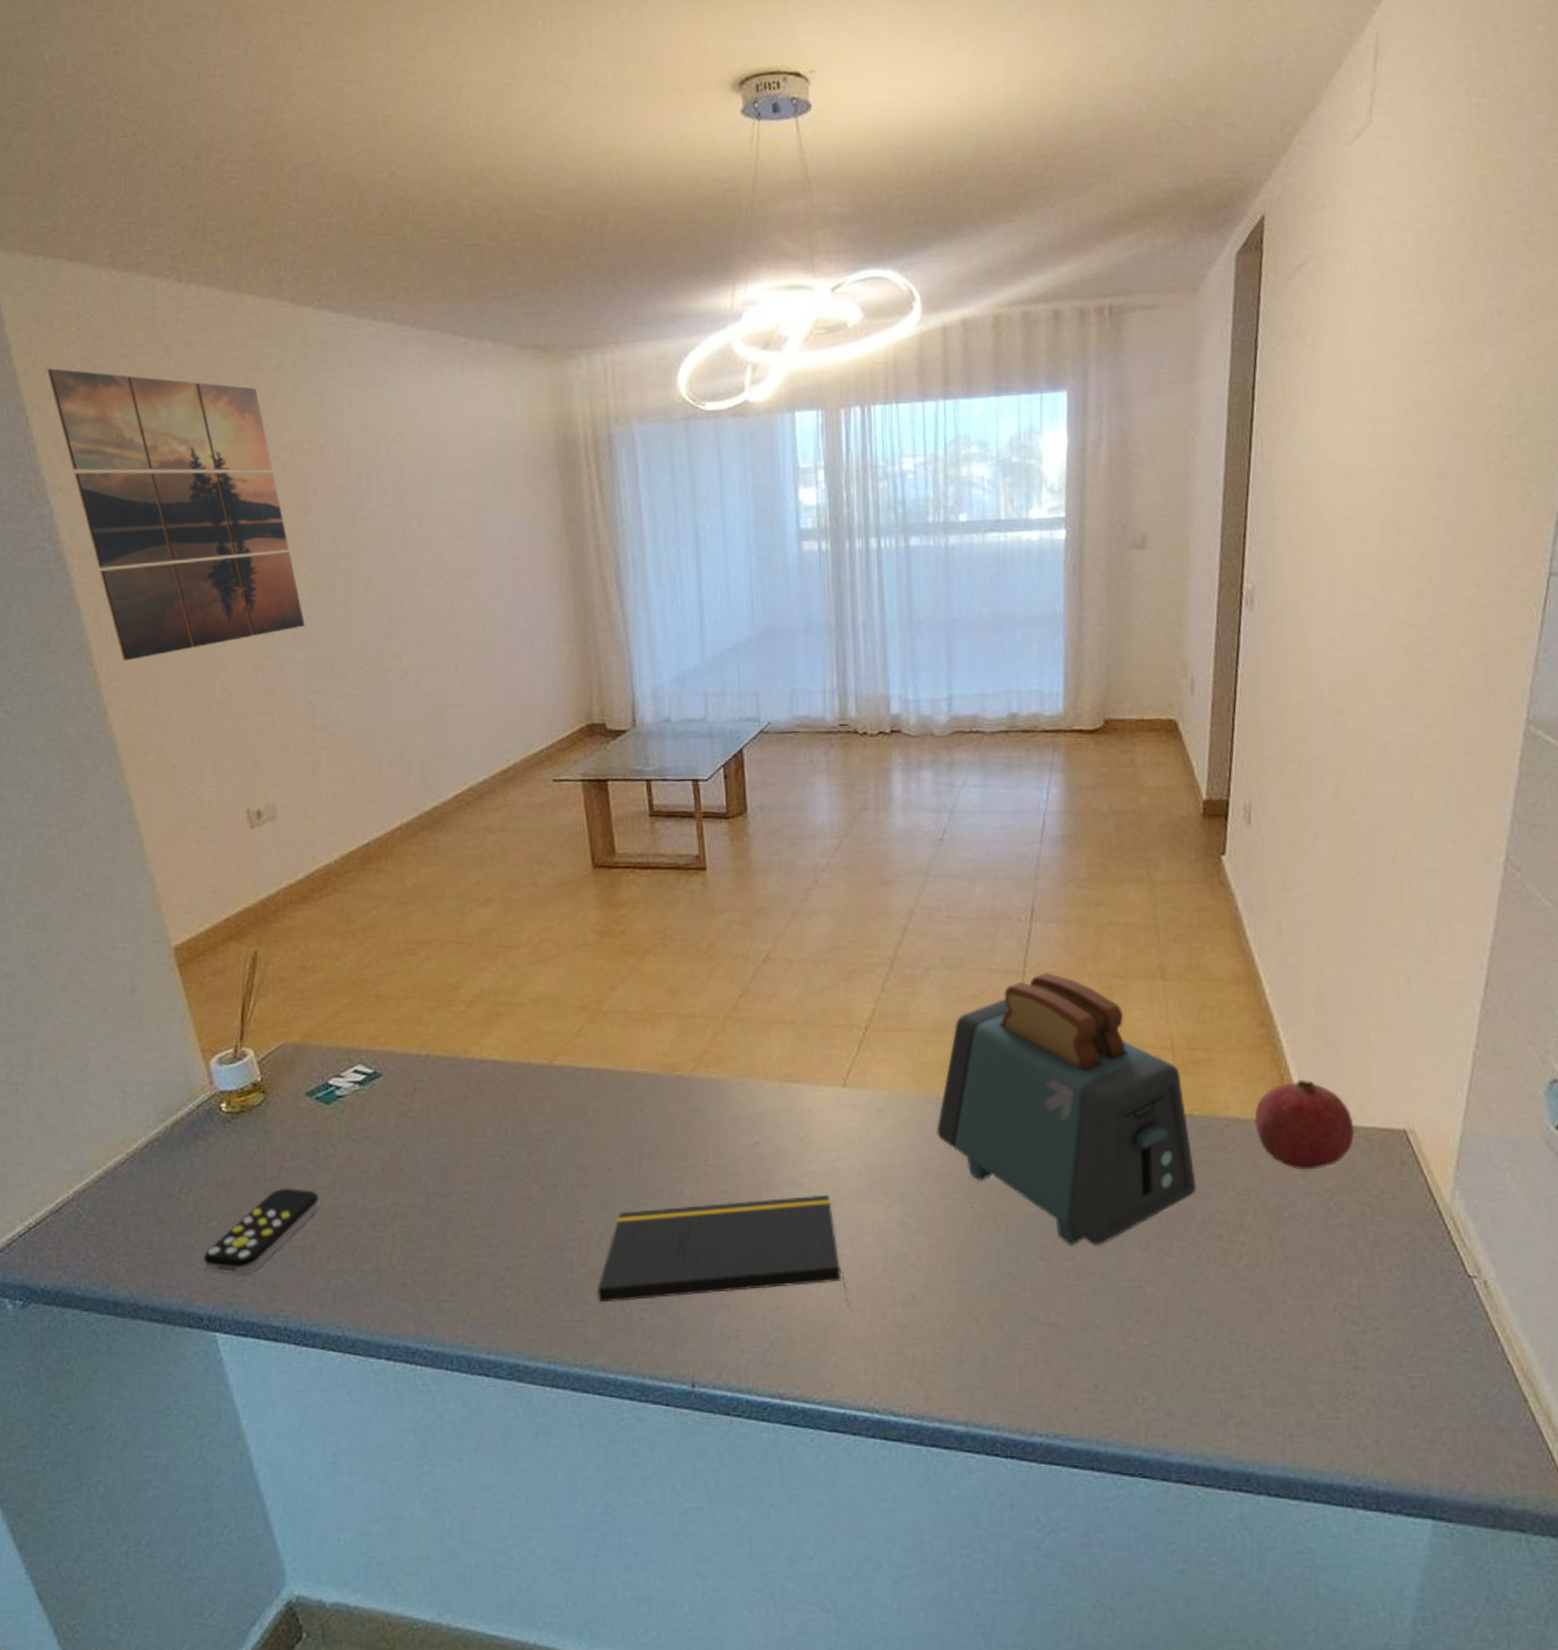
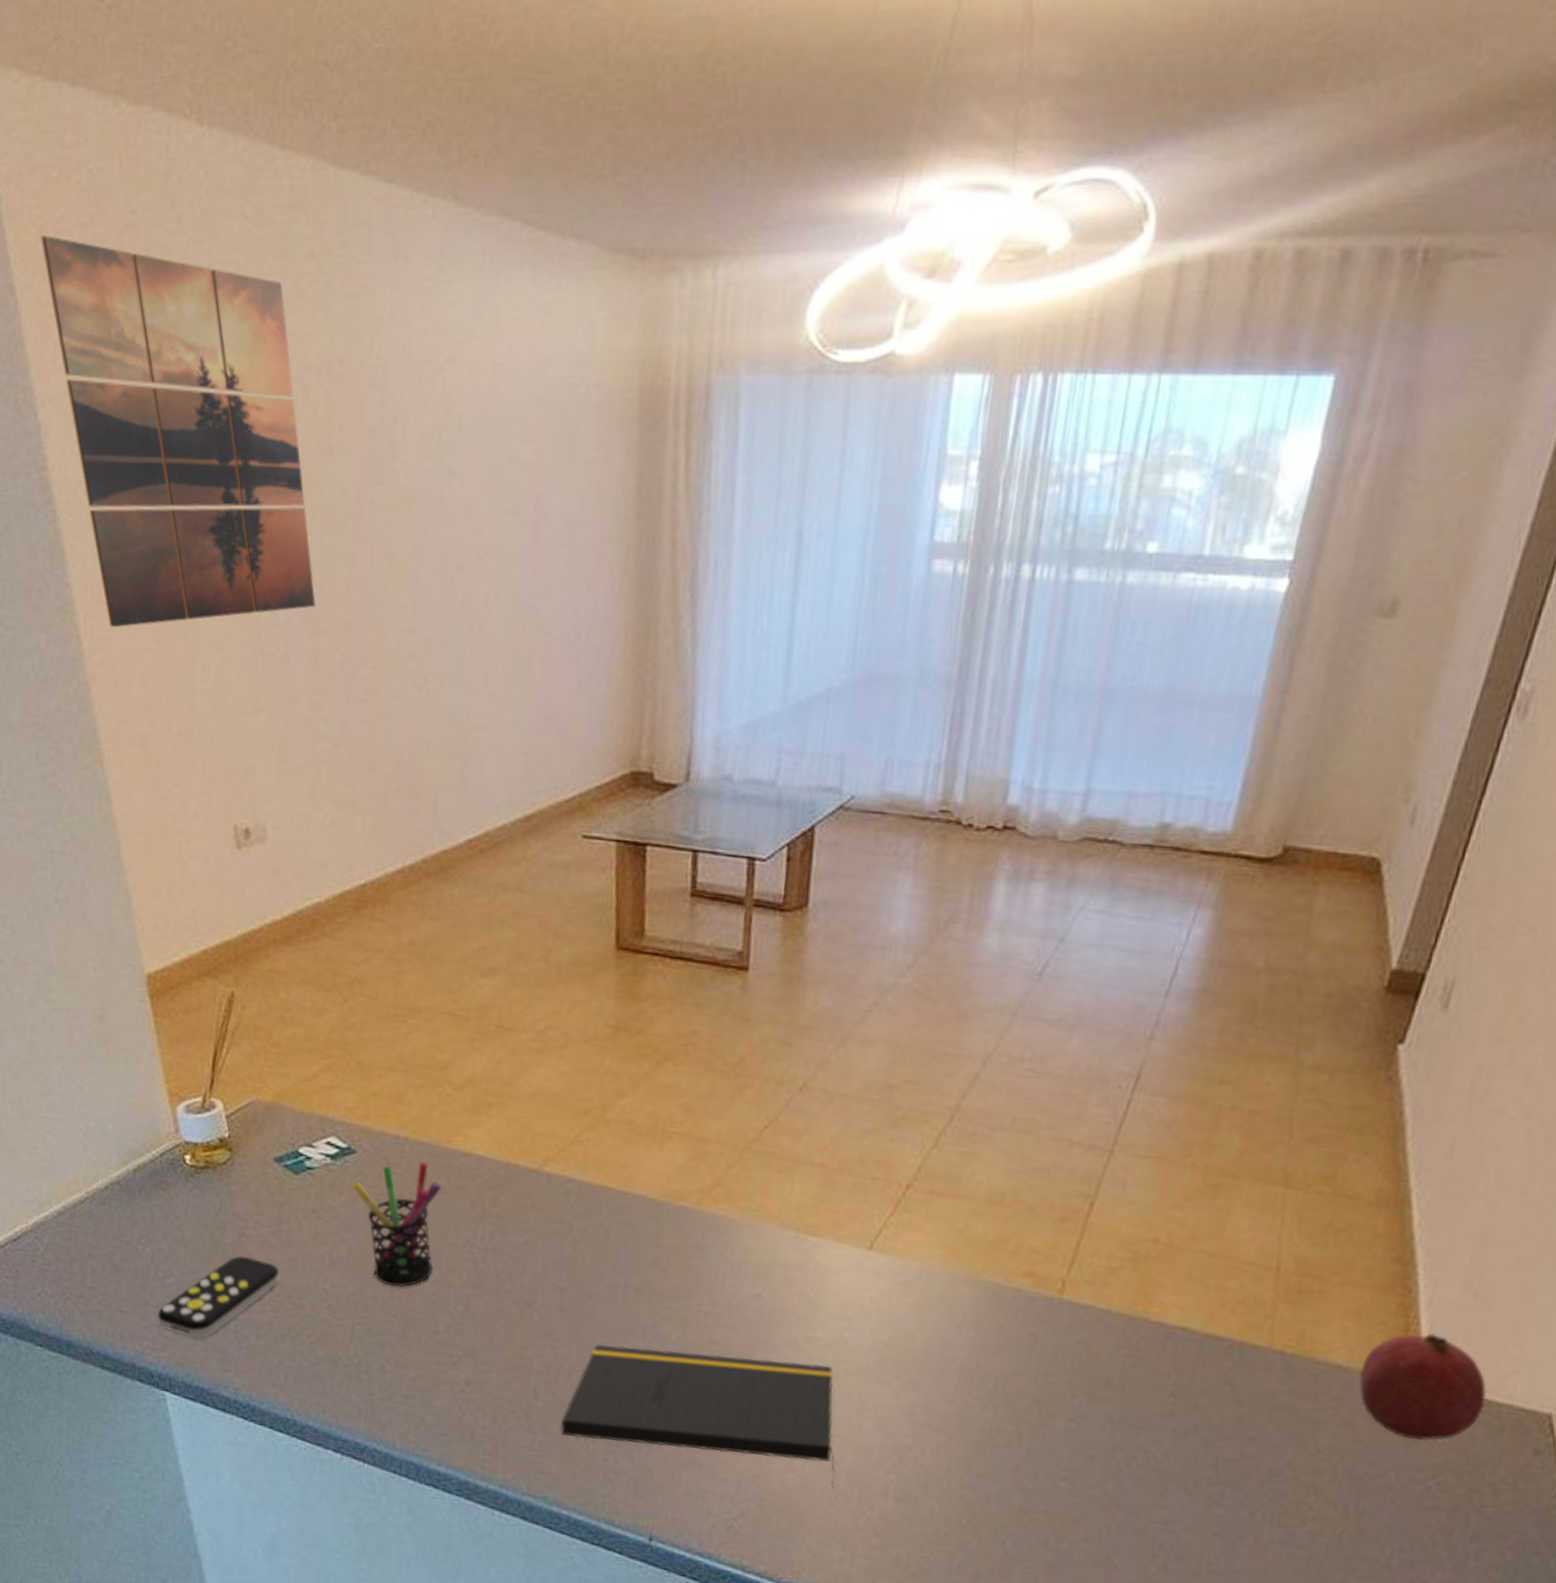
pen holder: none [380,1073,464,1192] -> present [351,1160,442,1288]
toaster: present [936,972,1197,1246] -> none [969,1155,1280,1479]

